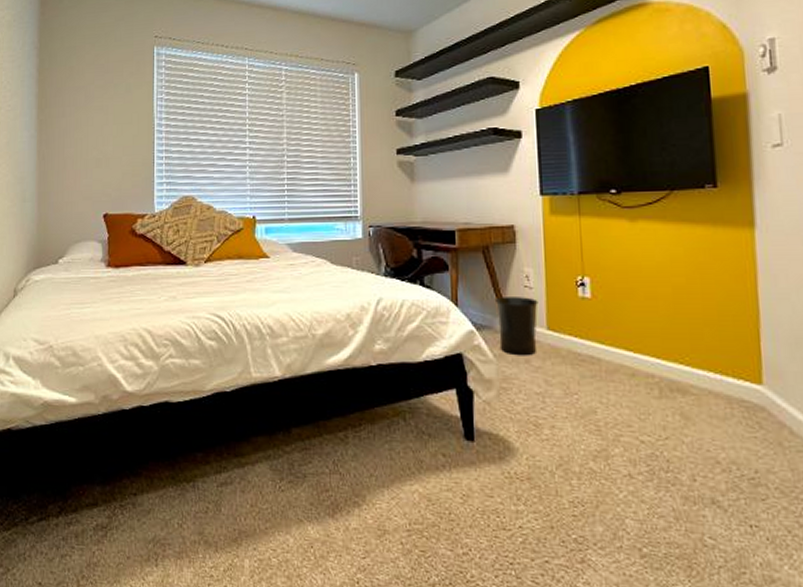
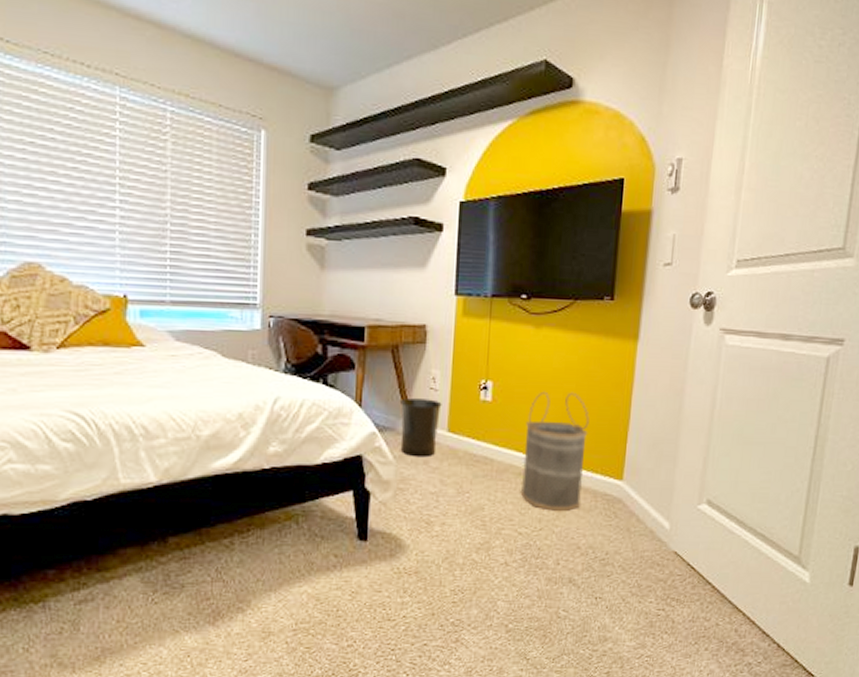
basket: none [633,286,714,418] -> present [520,391,589,511]

